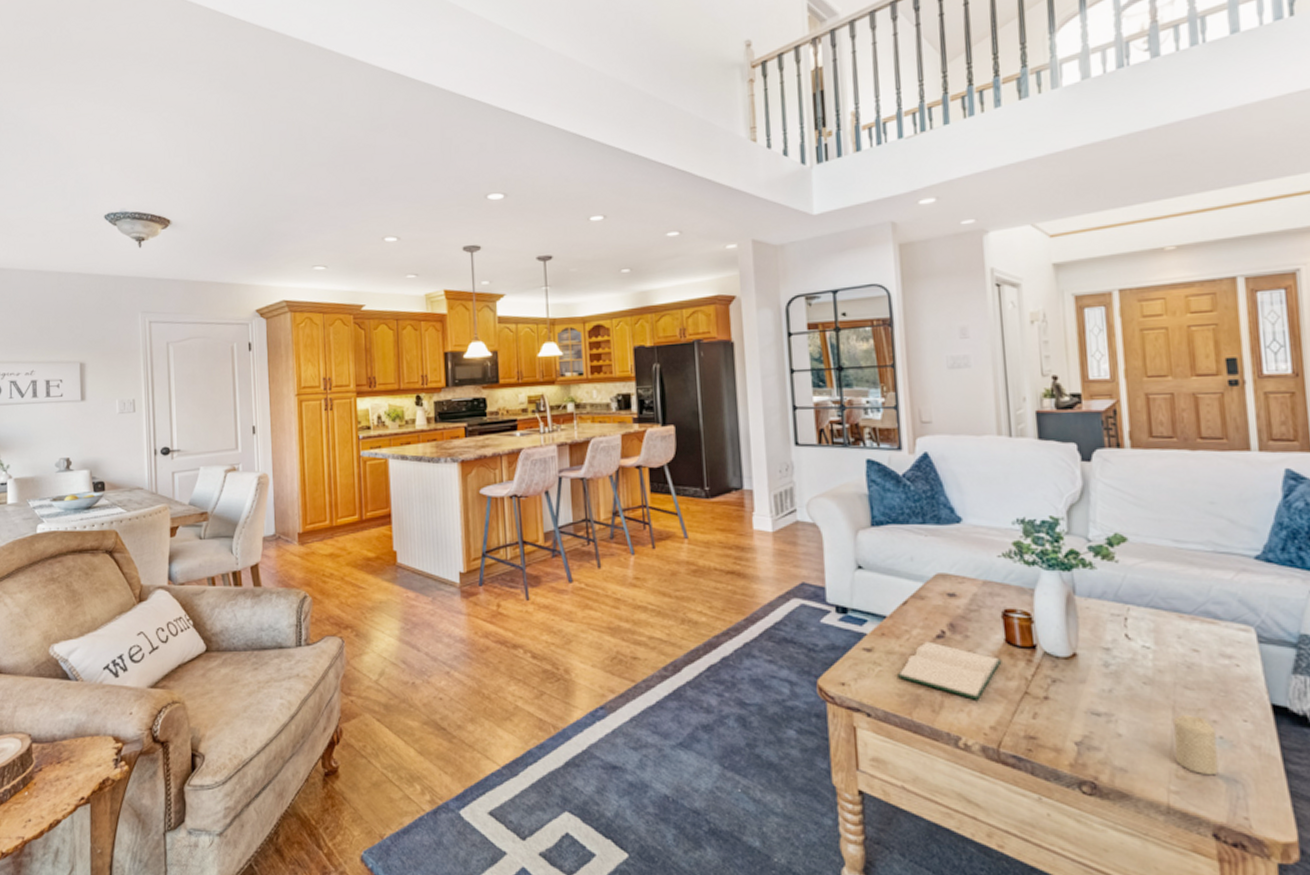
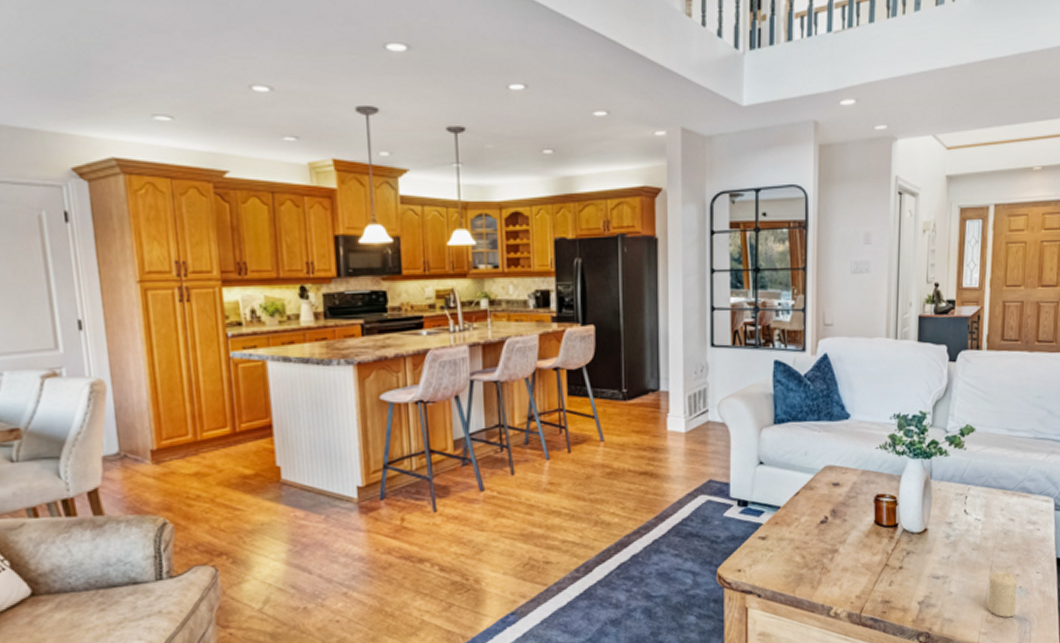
hardback book: present [898,641,1002,700] -> none [786,526,870,575]

